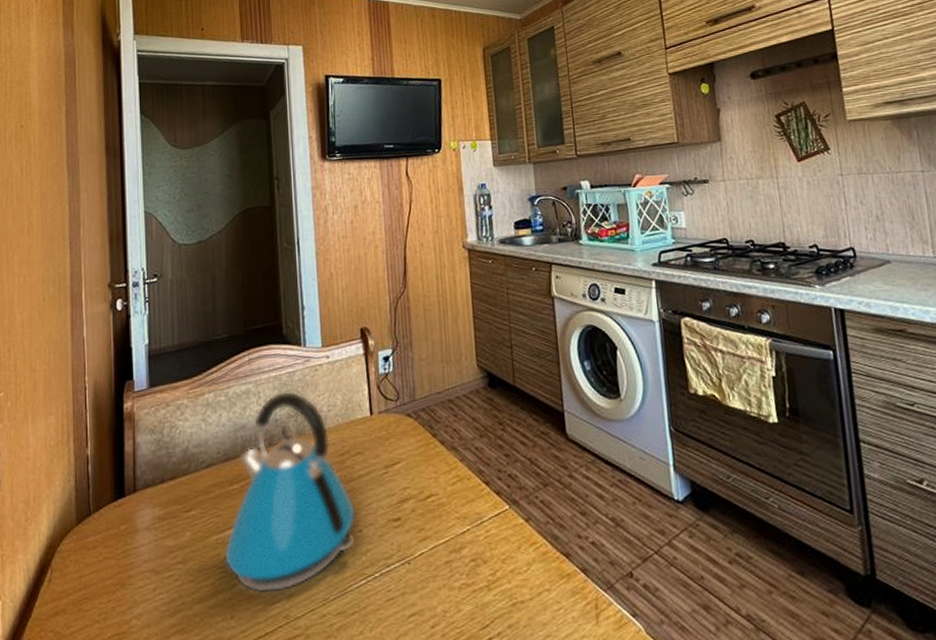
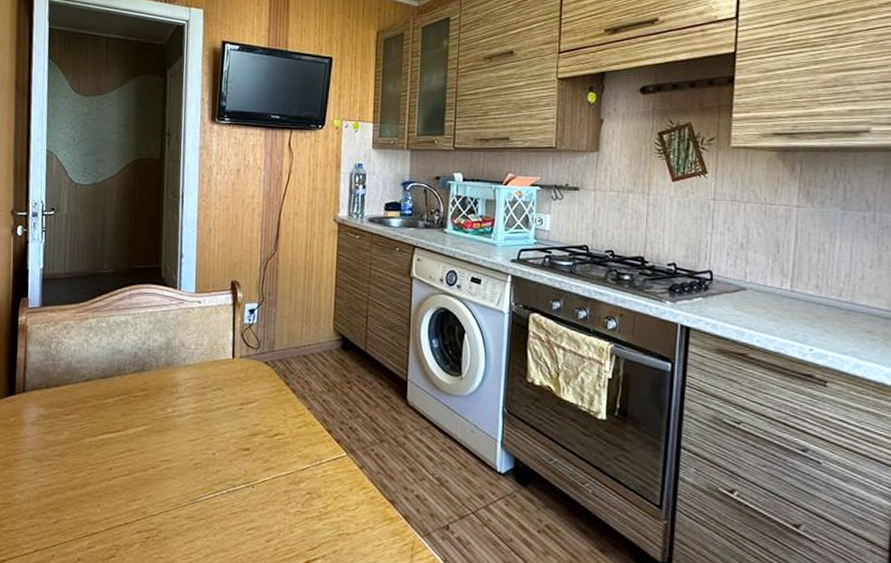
kettle: present [224,390,356,594] -> none [95,326,211,493]

